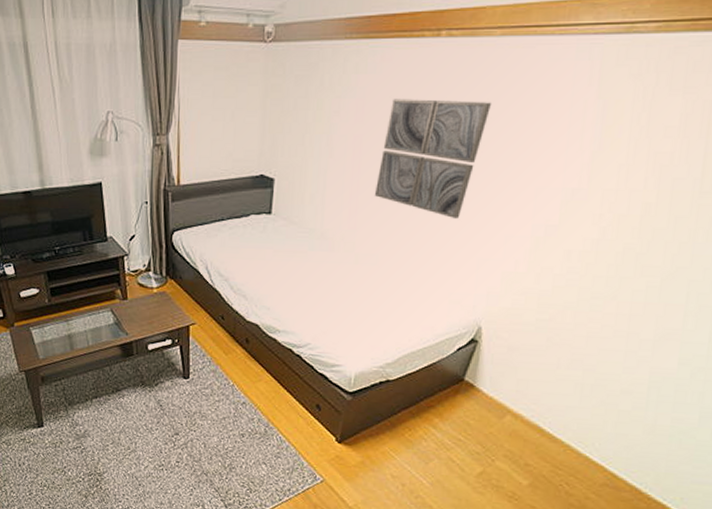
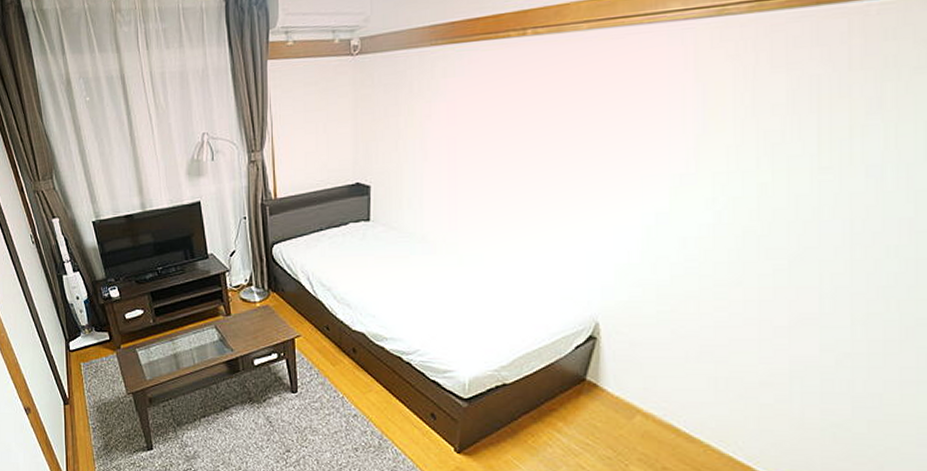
wall art: present [374,99,491,218] -> none [473,94,585,213]

